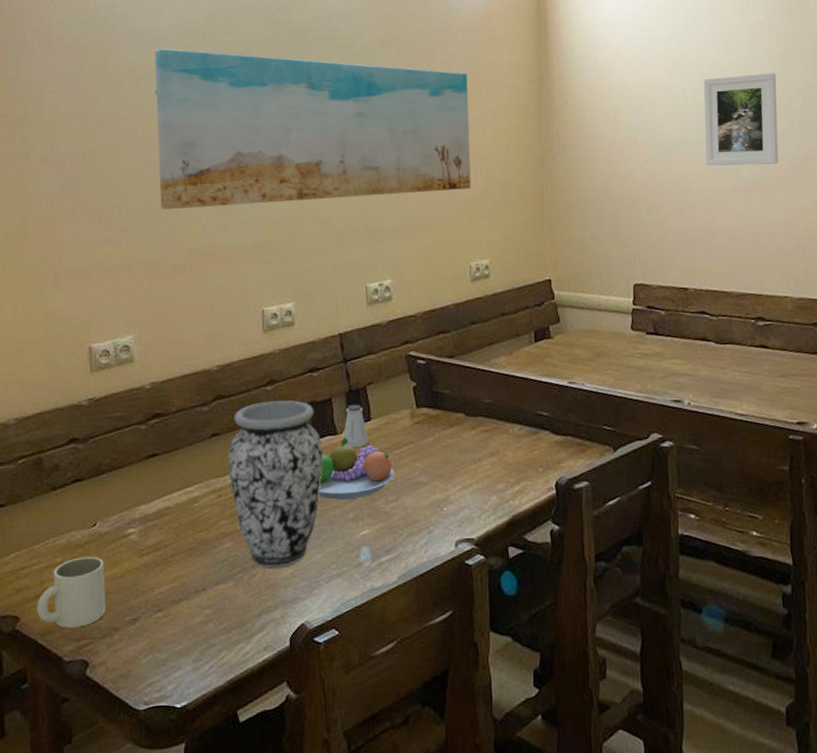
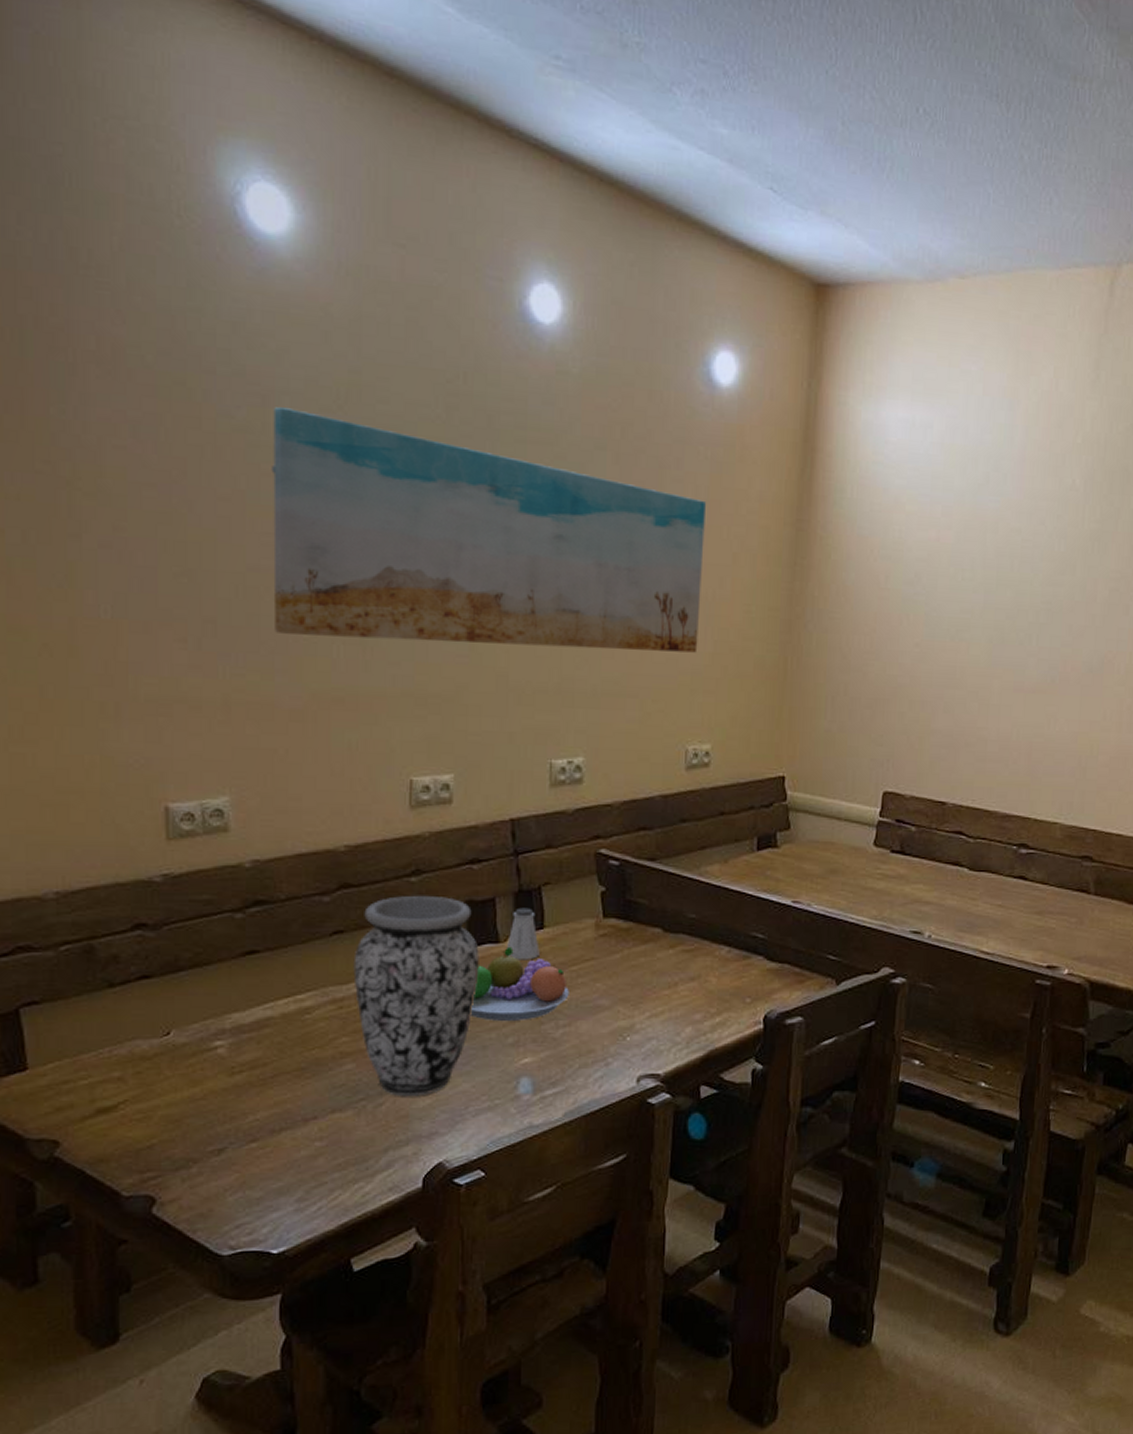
mug: present [37,556,106,628] -> none [85,1072,180,1157]
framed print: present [703,73,779,166] -> none [986,549,1084,666]

